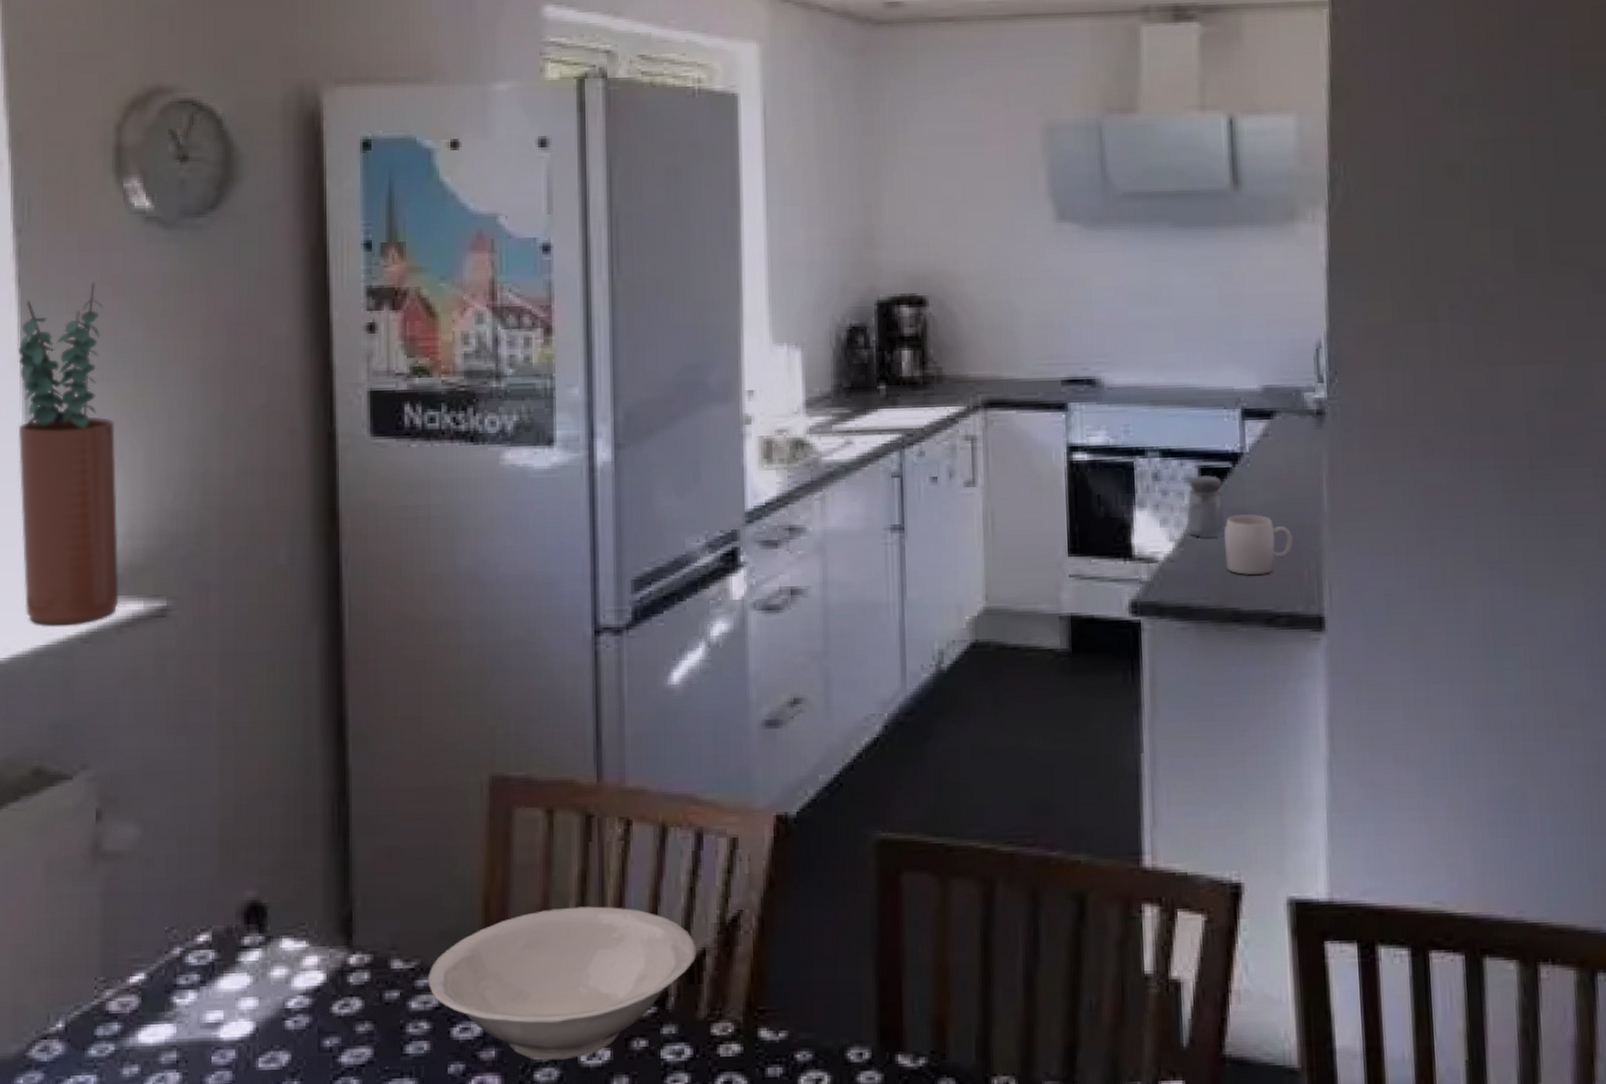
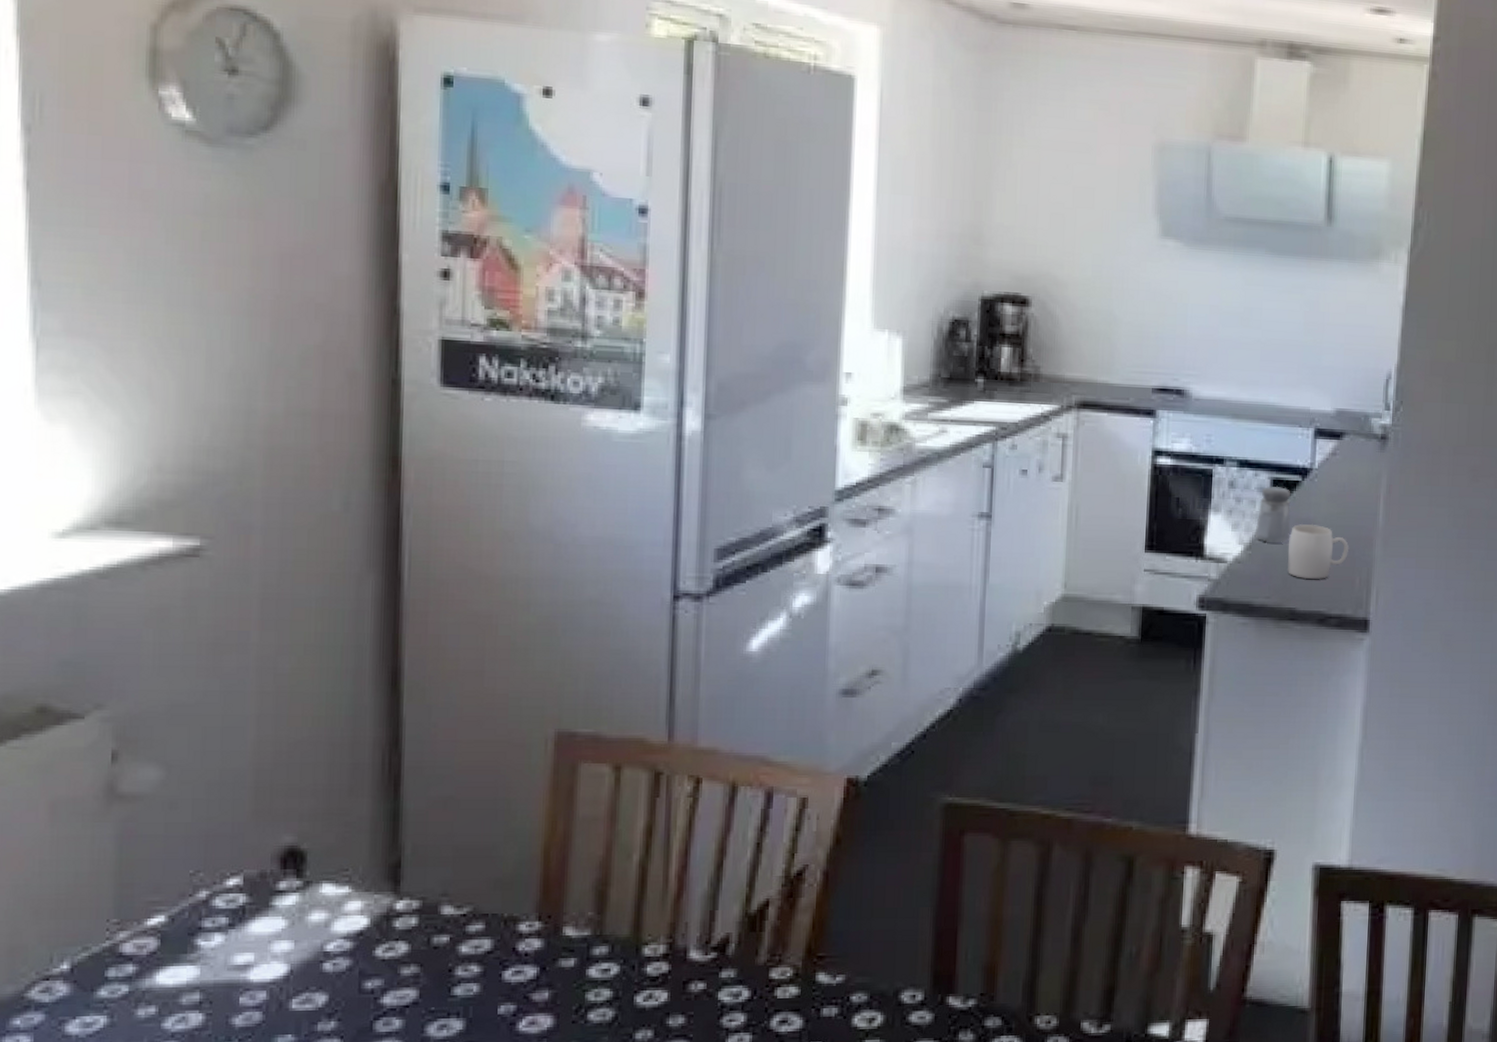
vase: present [18,282,119,625] -> none [23,195,145,559]
bowl: present [427,906,697,1061] -> none [480,858,760,1002]

